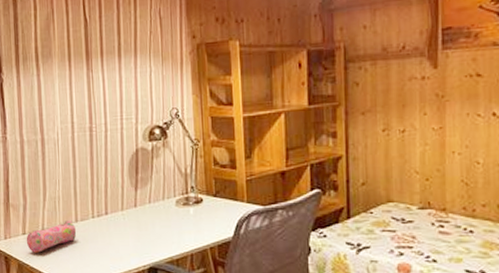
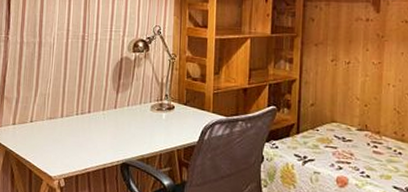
pencil case: present [26,220,77,253] -> none [15,115,61,142]

